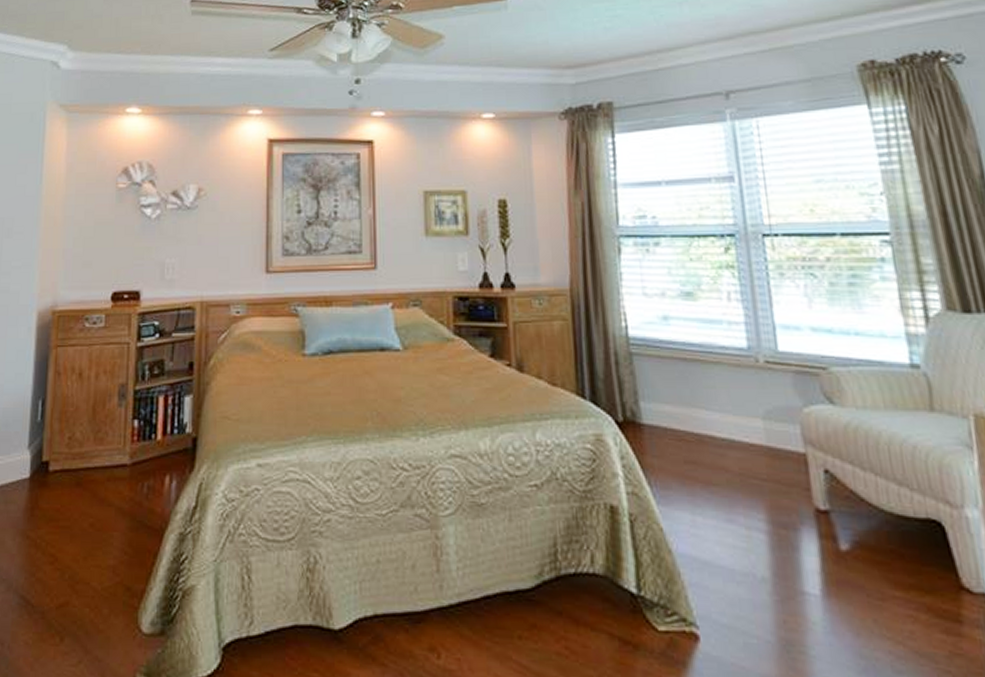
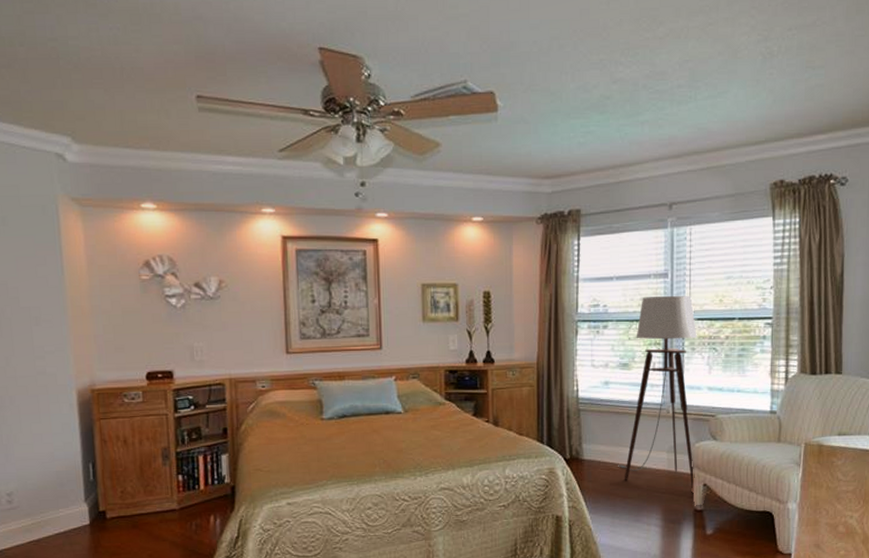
floor lamp: none [693,203,810,475] -> present [618,295,697,488]

